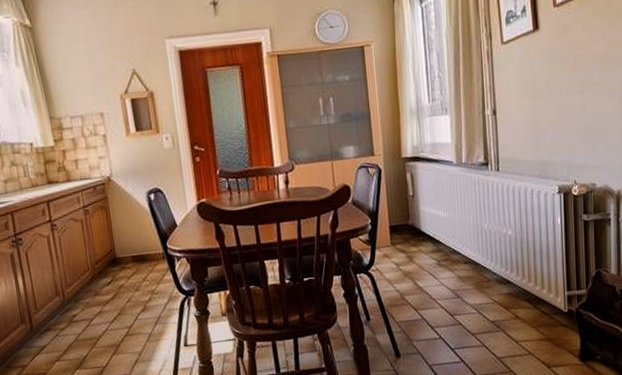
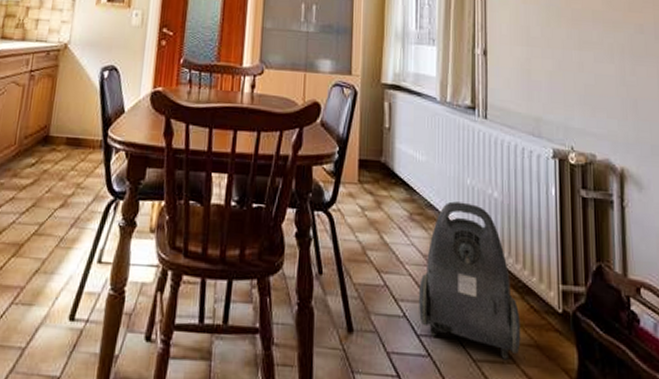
vacuum cleaner: none [450,243,535,353] -> present [419,201,521,359]

